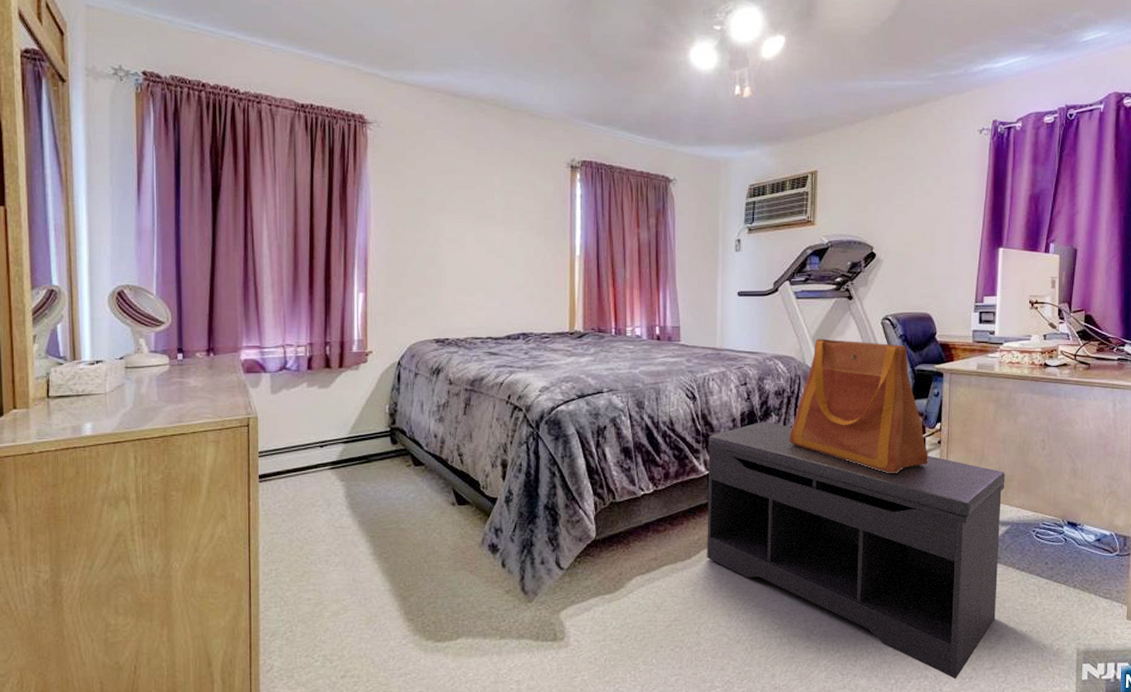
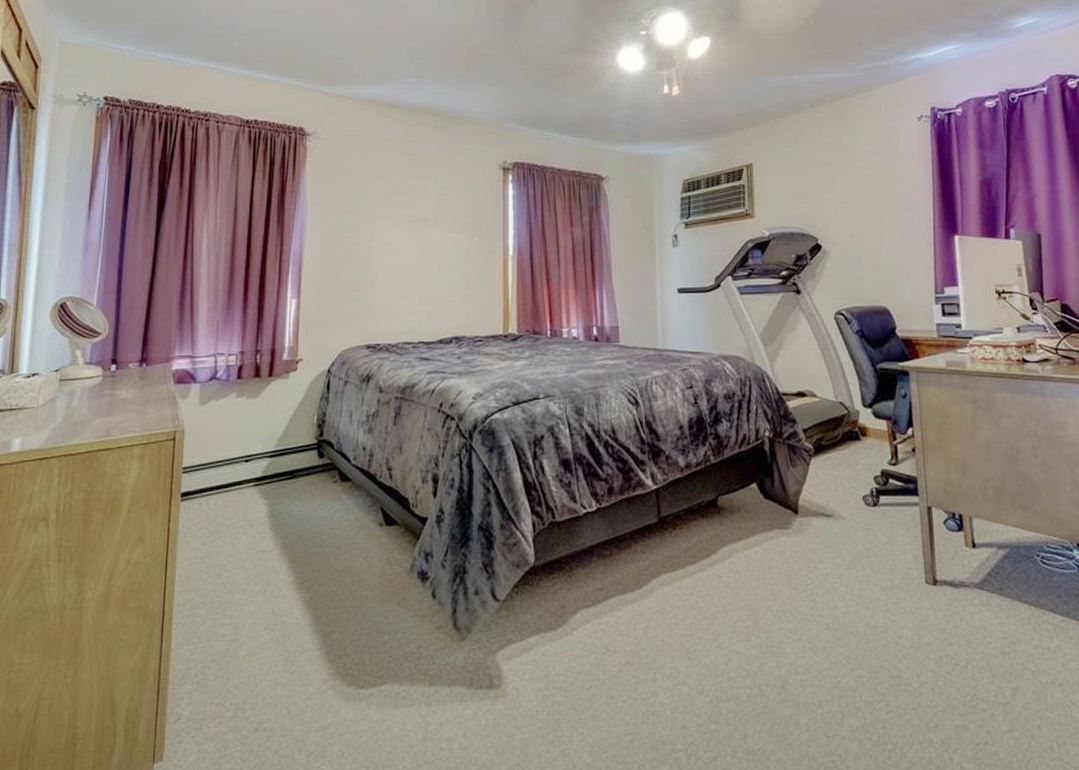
bench: present [707,422,1005,679] -> none [654,429,1007,745]
tote bag: present [789,338,928,474] -> none [743,336,903,488]

